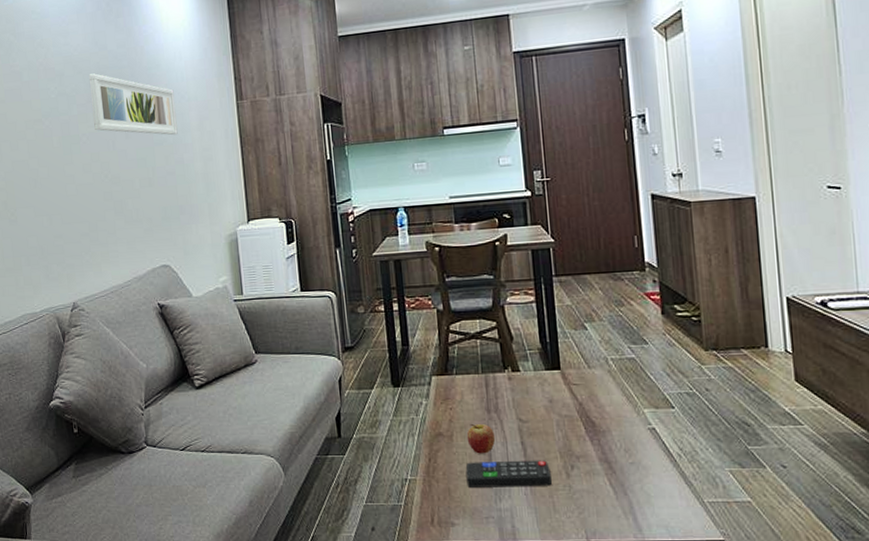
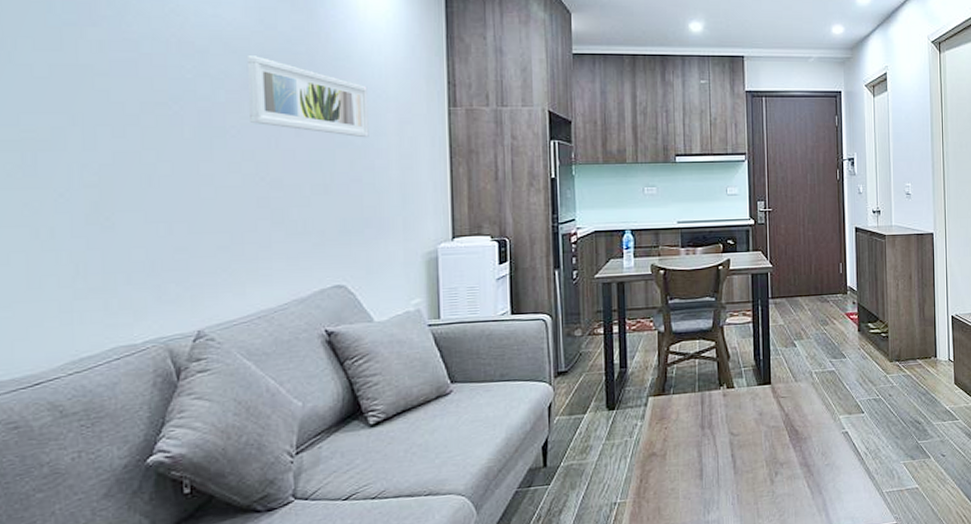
remote control: present [465,460,552,487] -> none [676,470,757,504]
fruit: present [466,423,496,454] -> none [680,440,708,470]

